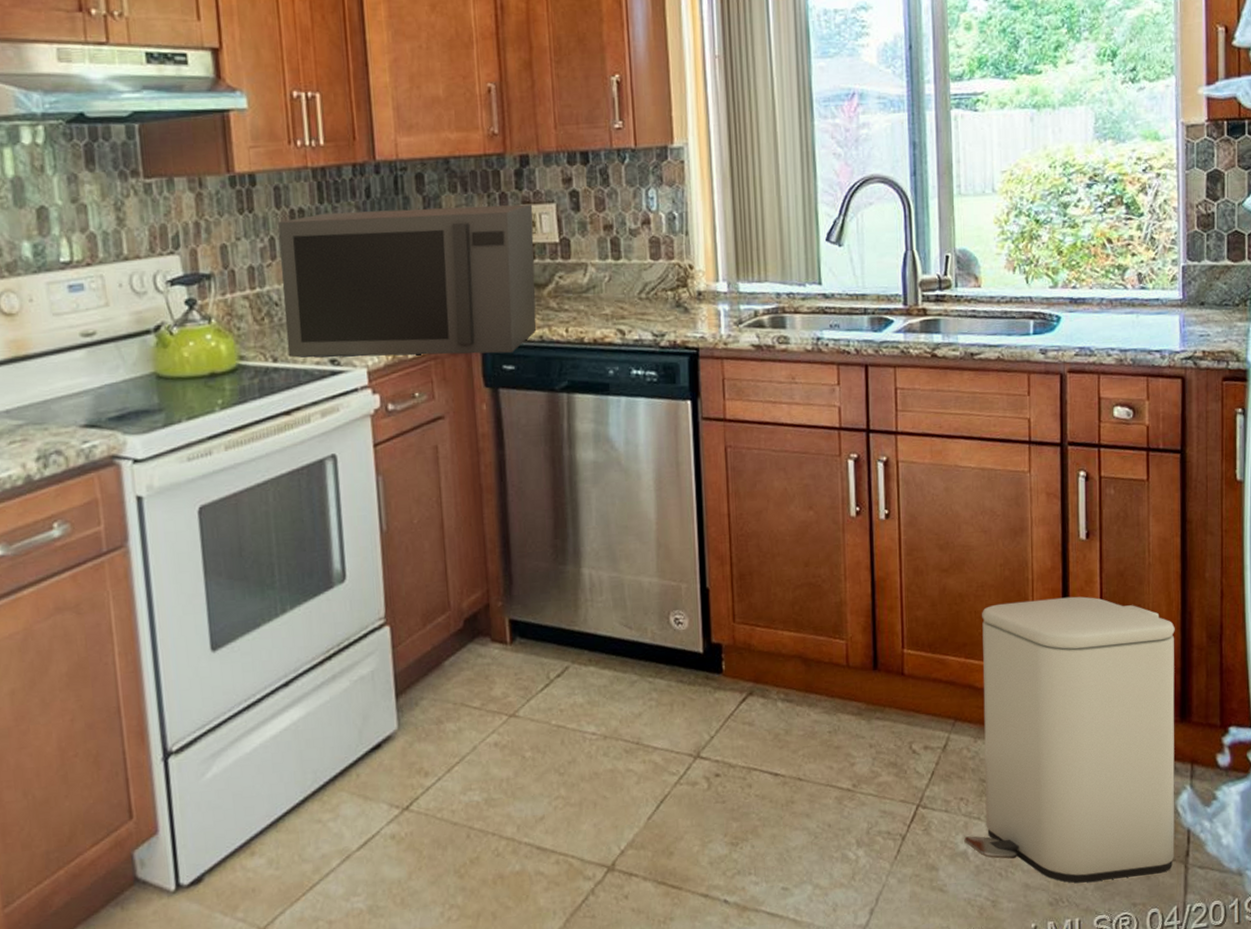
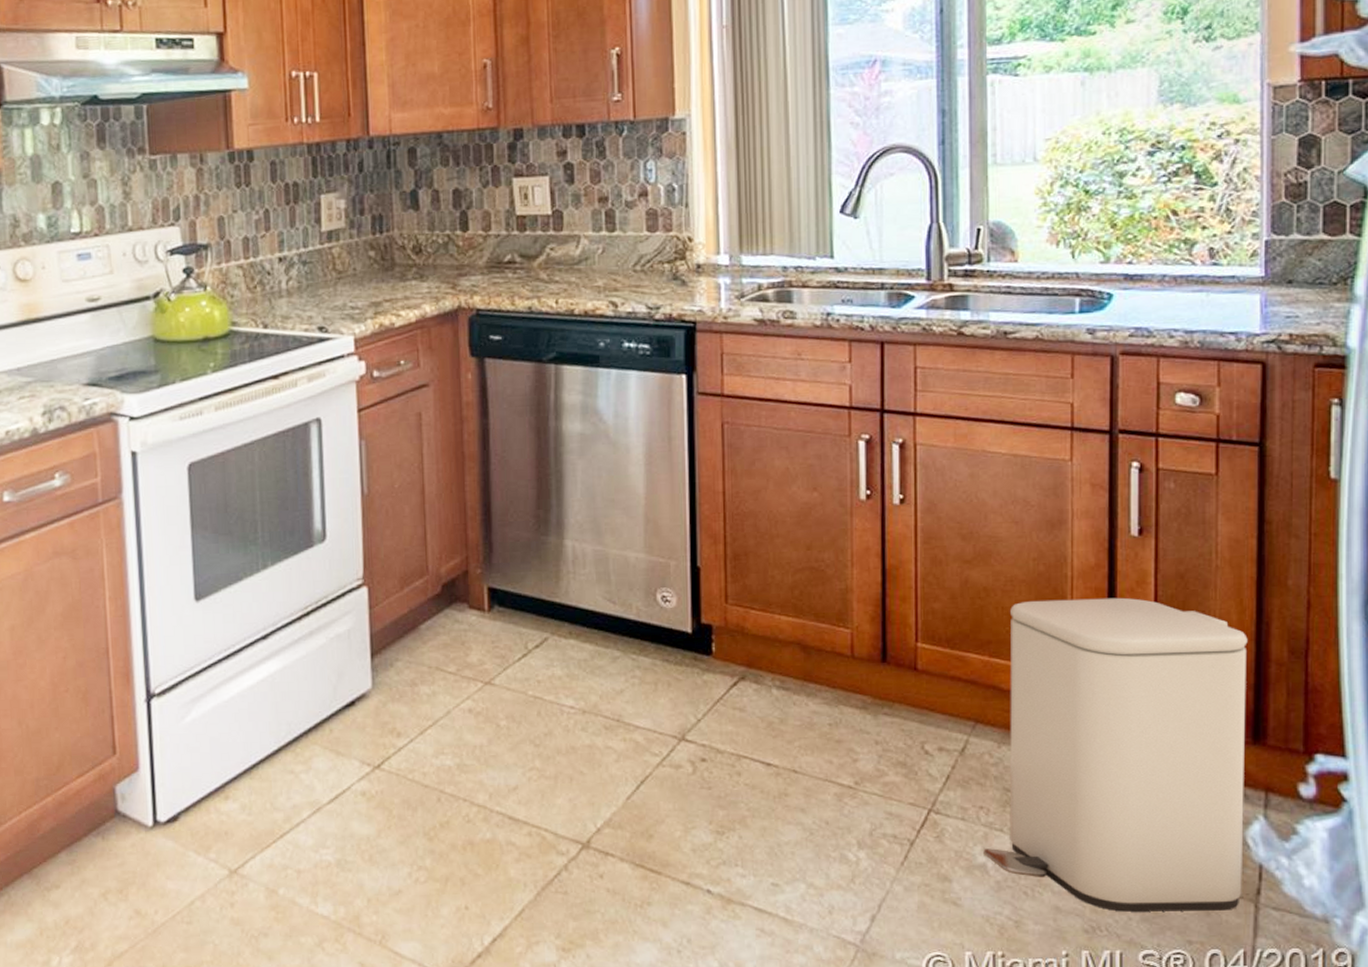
microwave: present [278,204,537,357] -> none [273,177,526,324]

